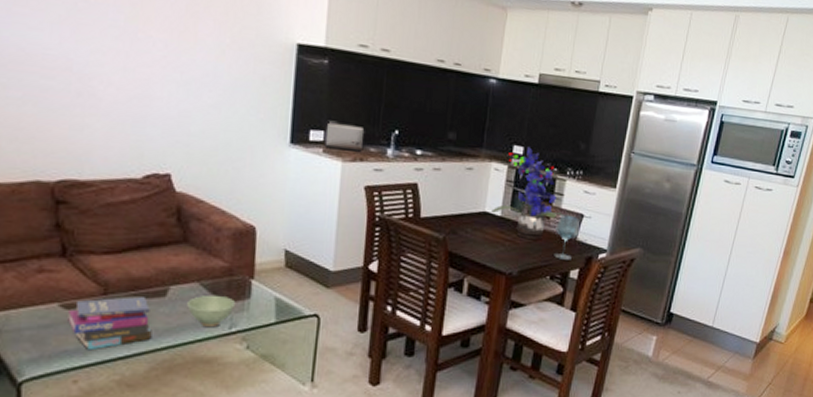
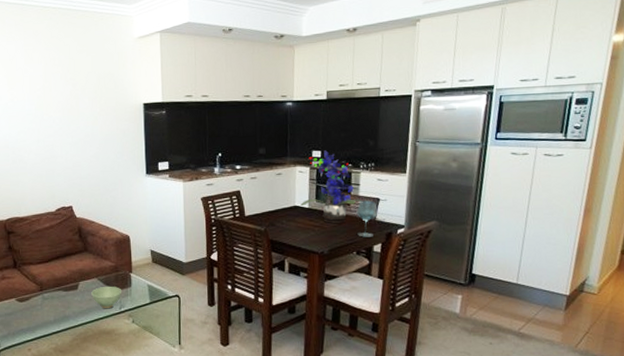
books: present [68,297,152,351] -> none [21,291,72,329]
toaster: present [324,120,366,153] -> none [169,153,198,174]

